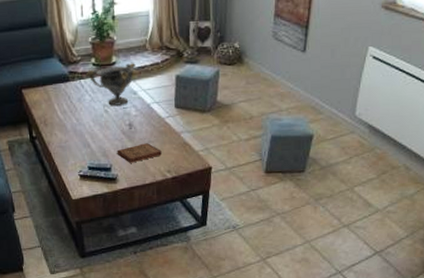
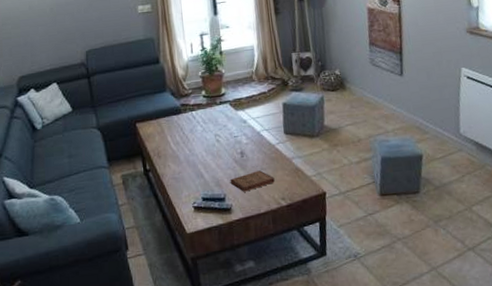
decorative bowl: present [85,62,136,106] -> none [197,92,244,135]

